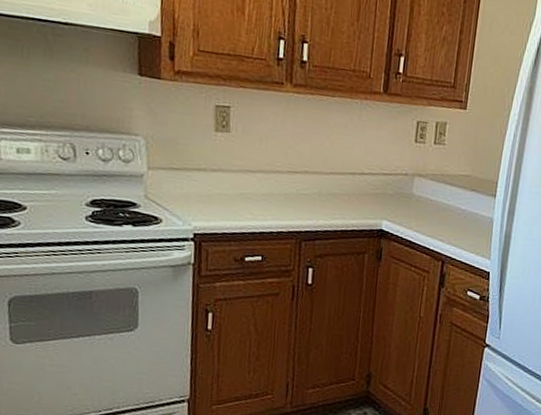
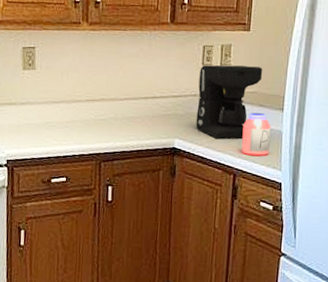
coffee maker: none [405,142,478,224] -> present [196,65,263,139]
jar: none [451,197,483,243] -> present [241,112,271,156]

